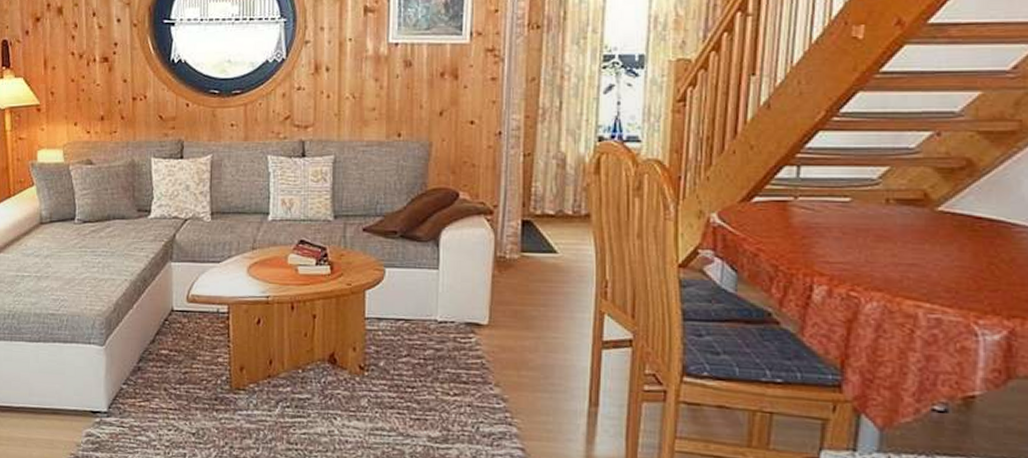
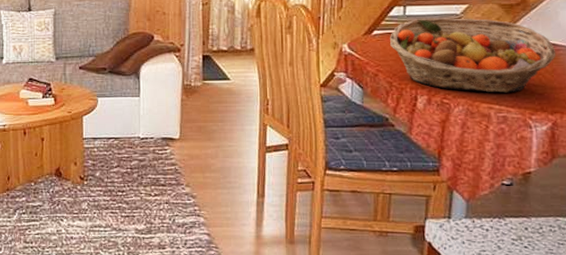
fruit basket: none [777,183,1017,287] -> present [390,18,556,93]

